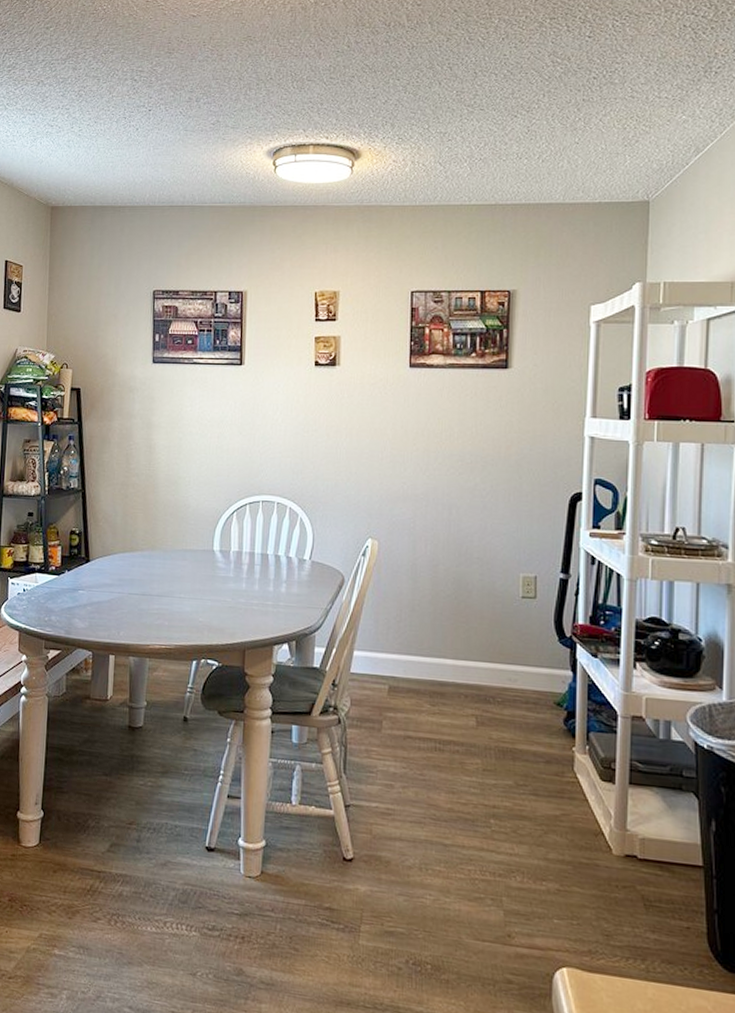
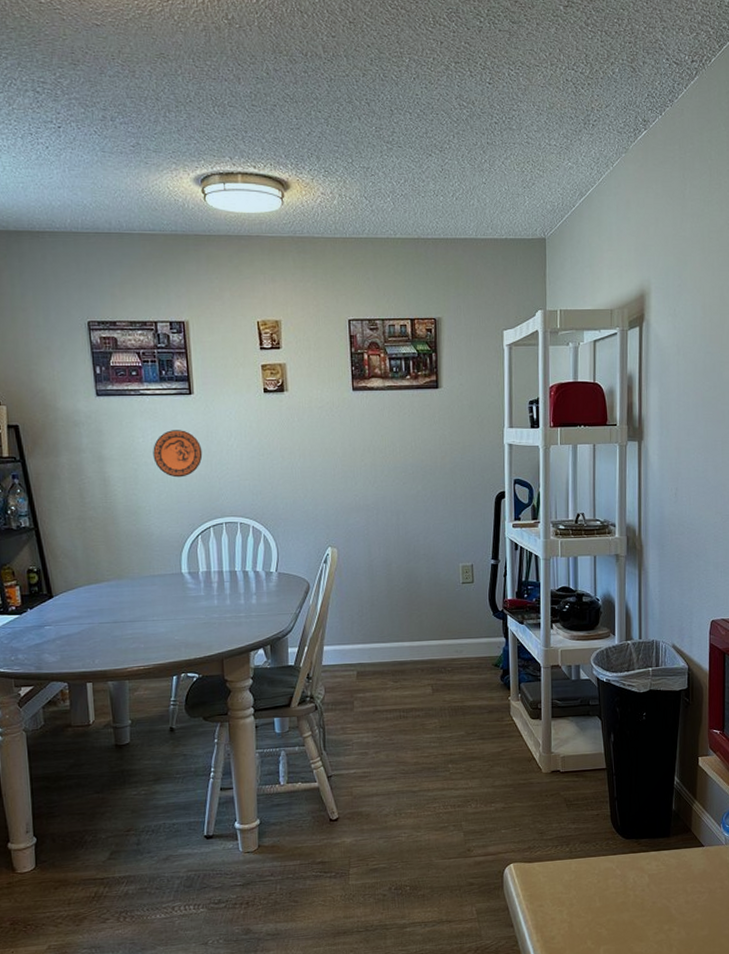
decorative plate: none [198,400,247,450] -> present [153,430,203,478]

